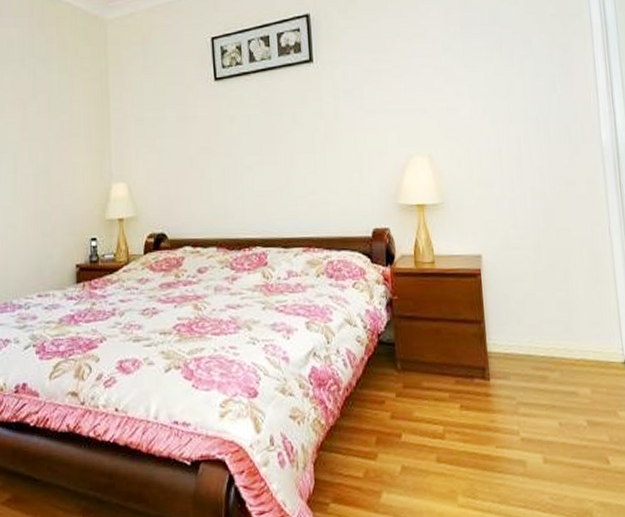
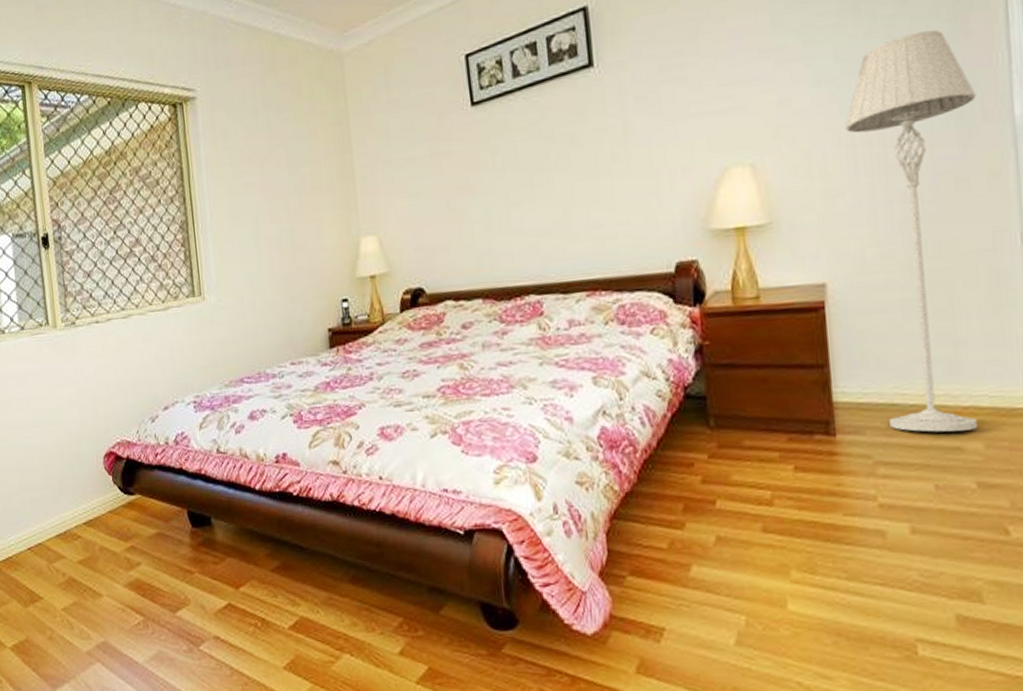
floor lamp: none [493,71,586,379] -> present [845,30,977,433]

